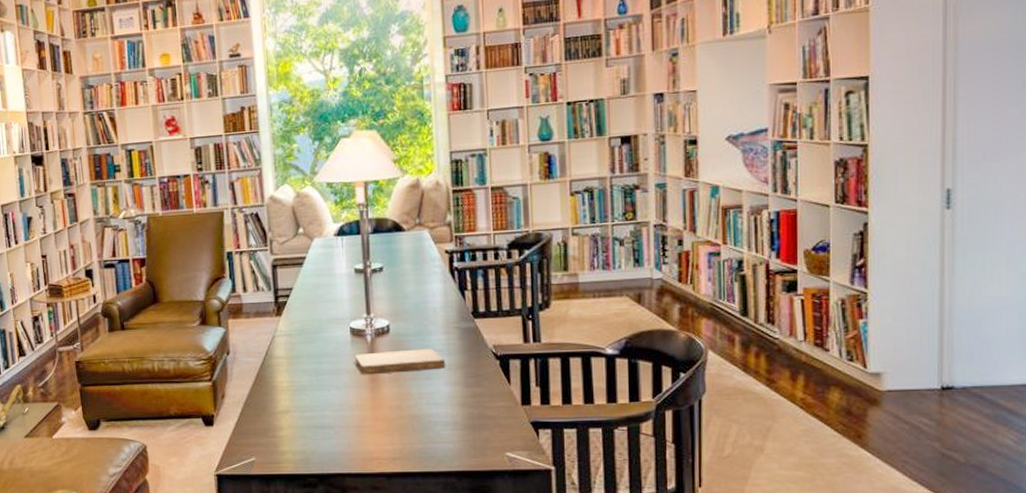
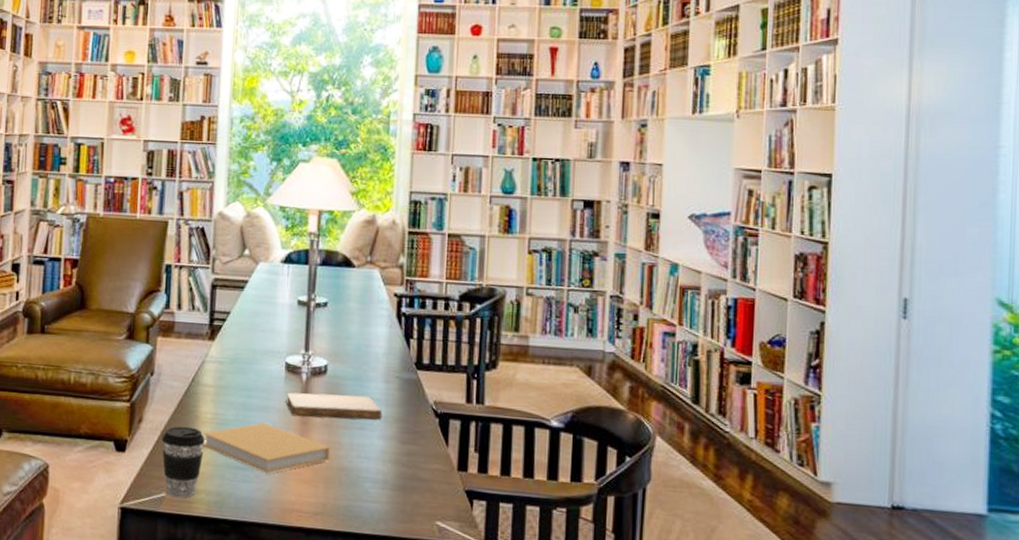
coffee cup: none [244,396,285,460] -> present [161,426,205,498]
book: none [282,384,401,429] -> present [202,423,330,474]

